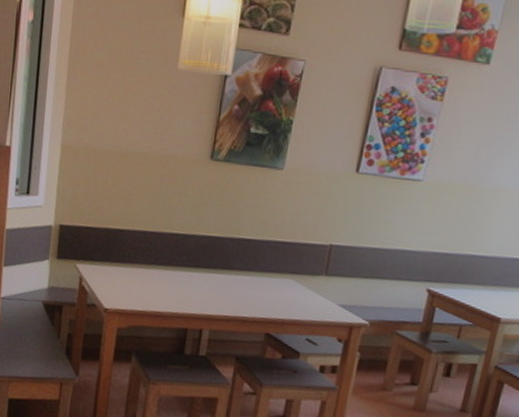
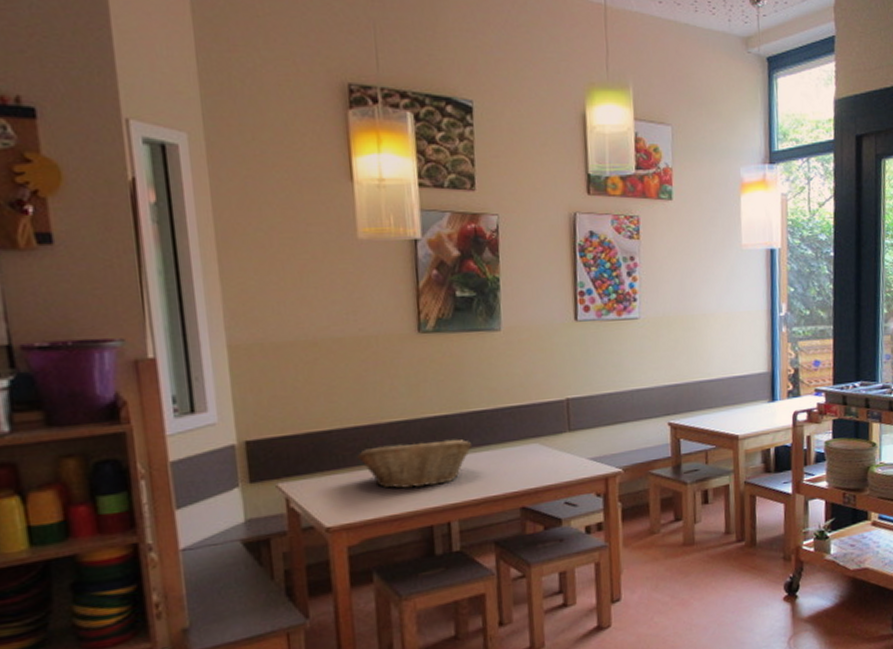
fruit basket: none [139,251,236,296] -> present [357,439,473,489]

